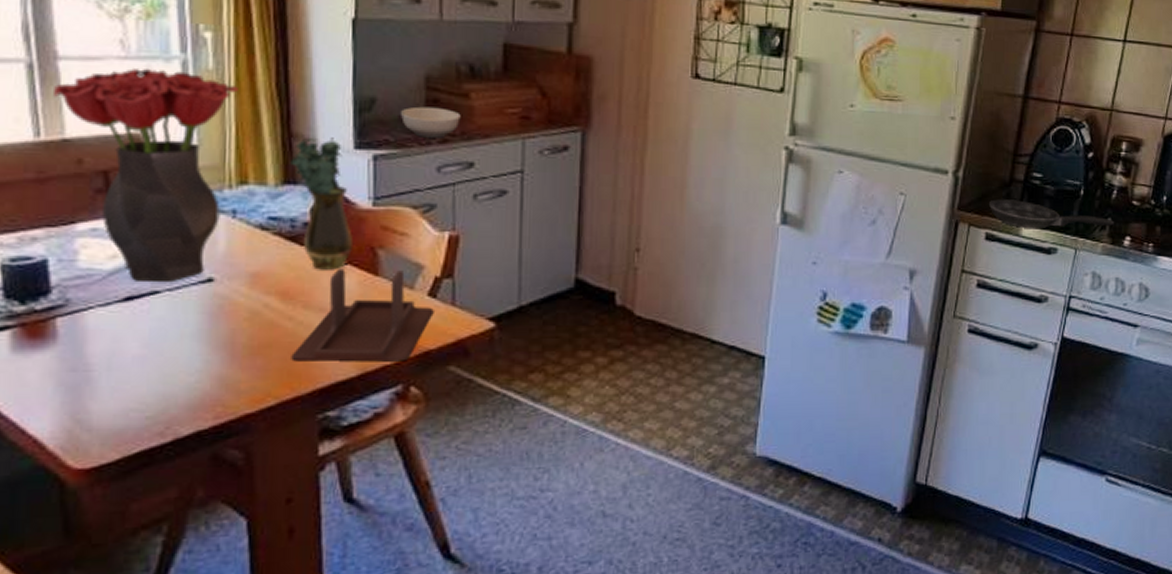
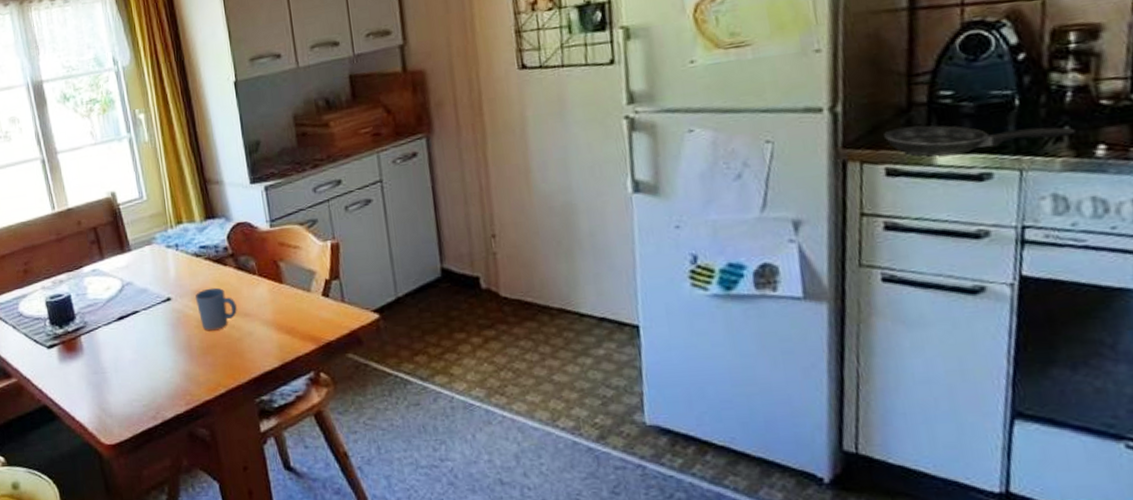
bouquet: present [54,68,238,281] -> none [58,146,169,305]
mug: none [252,271,310,326] -> present [196,287,237,331]
vase: present [290,133,354,270] -> none [208,177,262,283]
napkin holder: present [291,268,434,362] -> none [230,277,329,357]
bowl: present [400,106,461,138] -> none [278,139,325,166]

